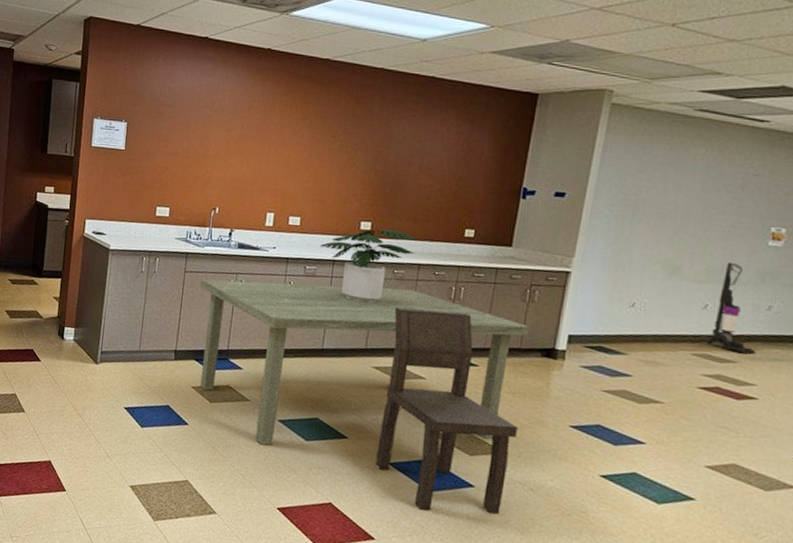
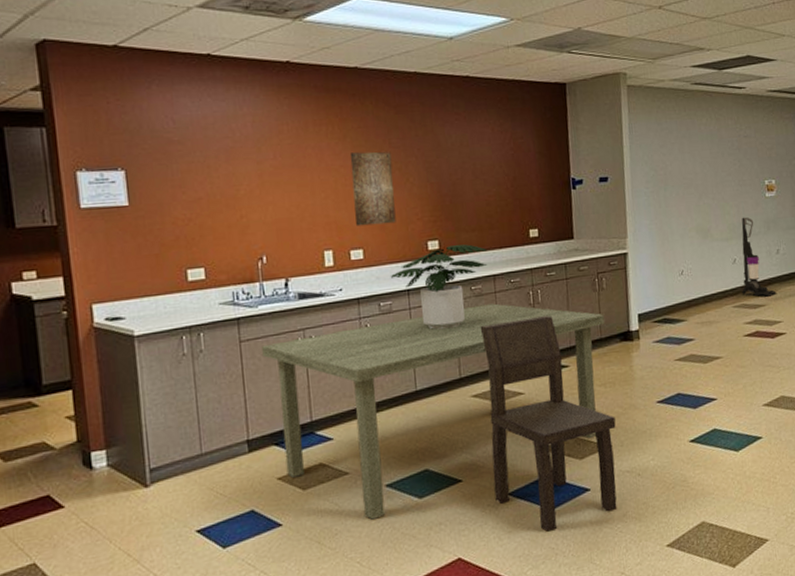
wall art: none [298,133,344,200] -> present [350,151,396,227]

